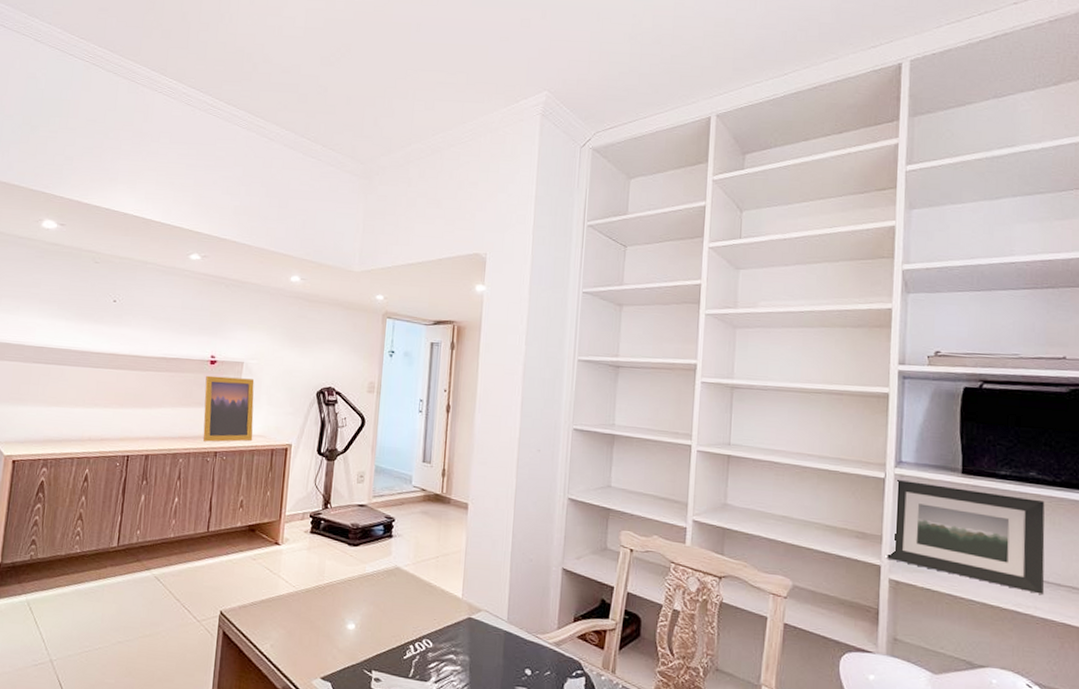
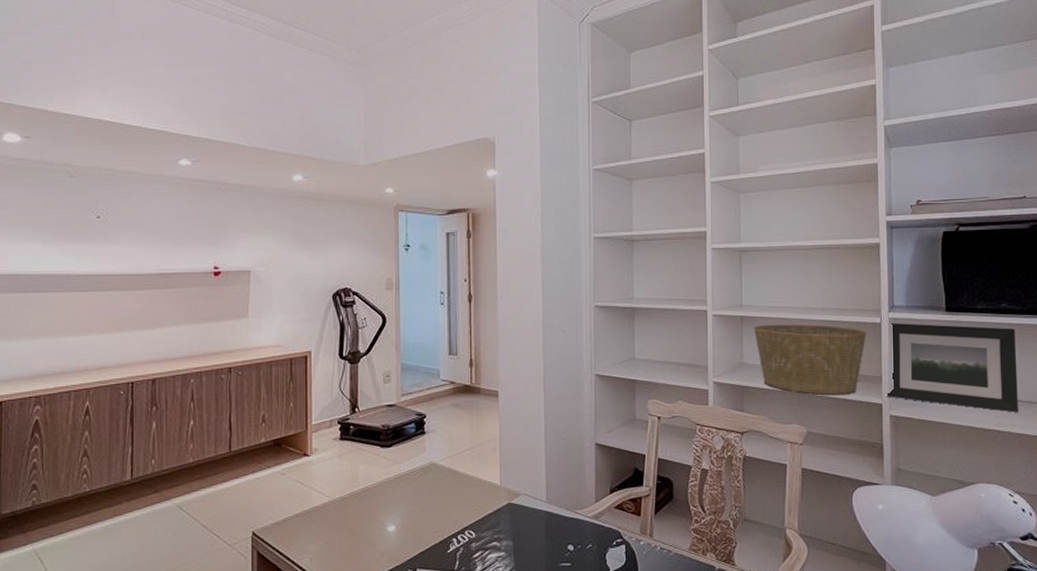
picture frame: present [202,375,255,442] -> none [211,287,269,358]
basket: none [740,466,868,551] -> present [753,324,867,396]

